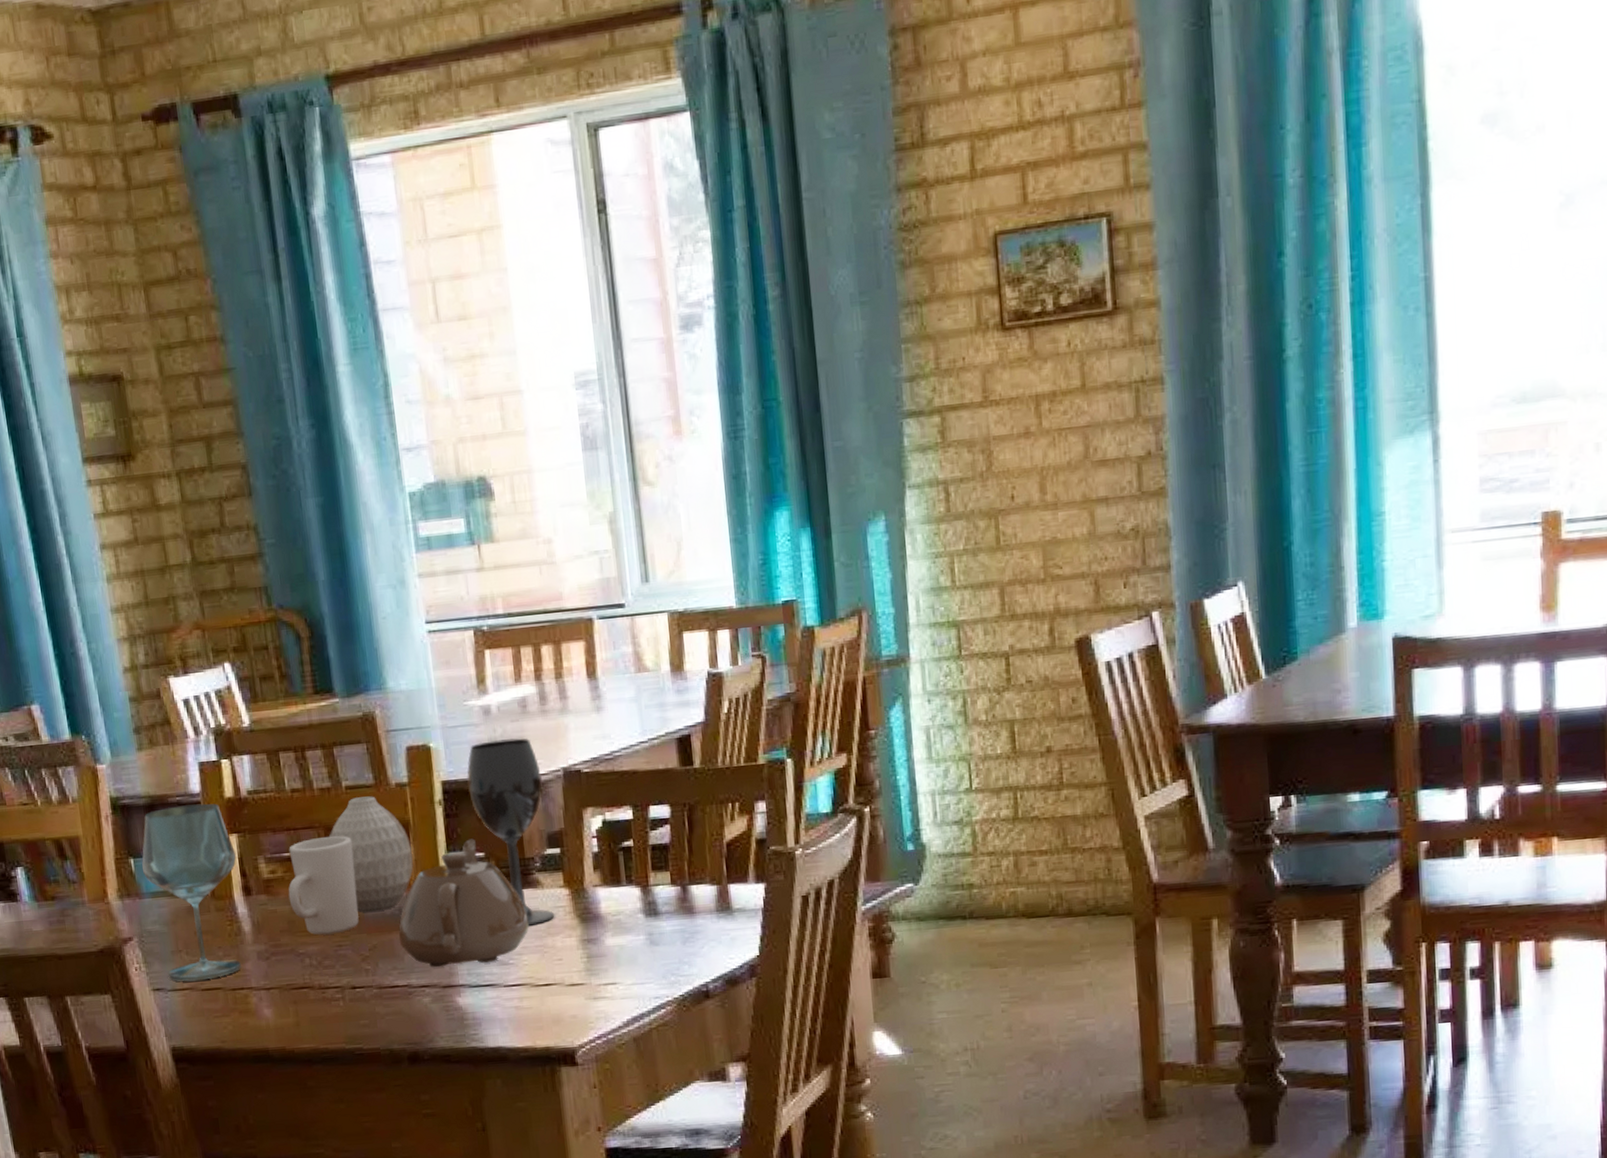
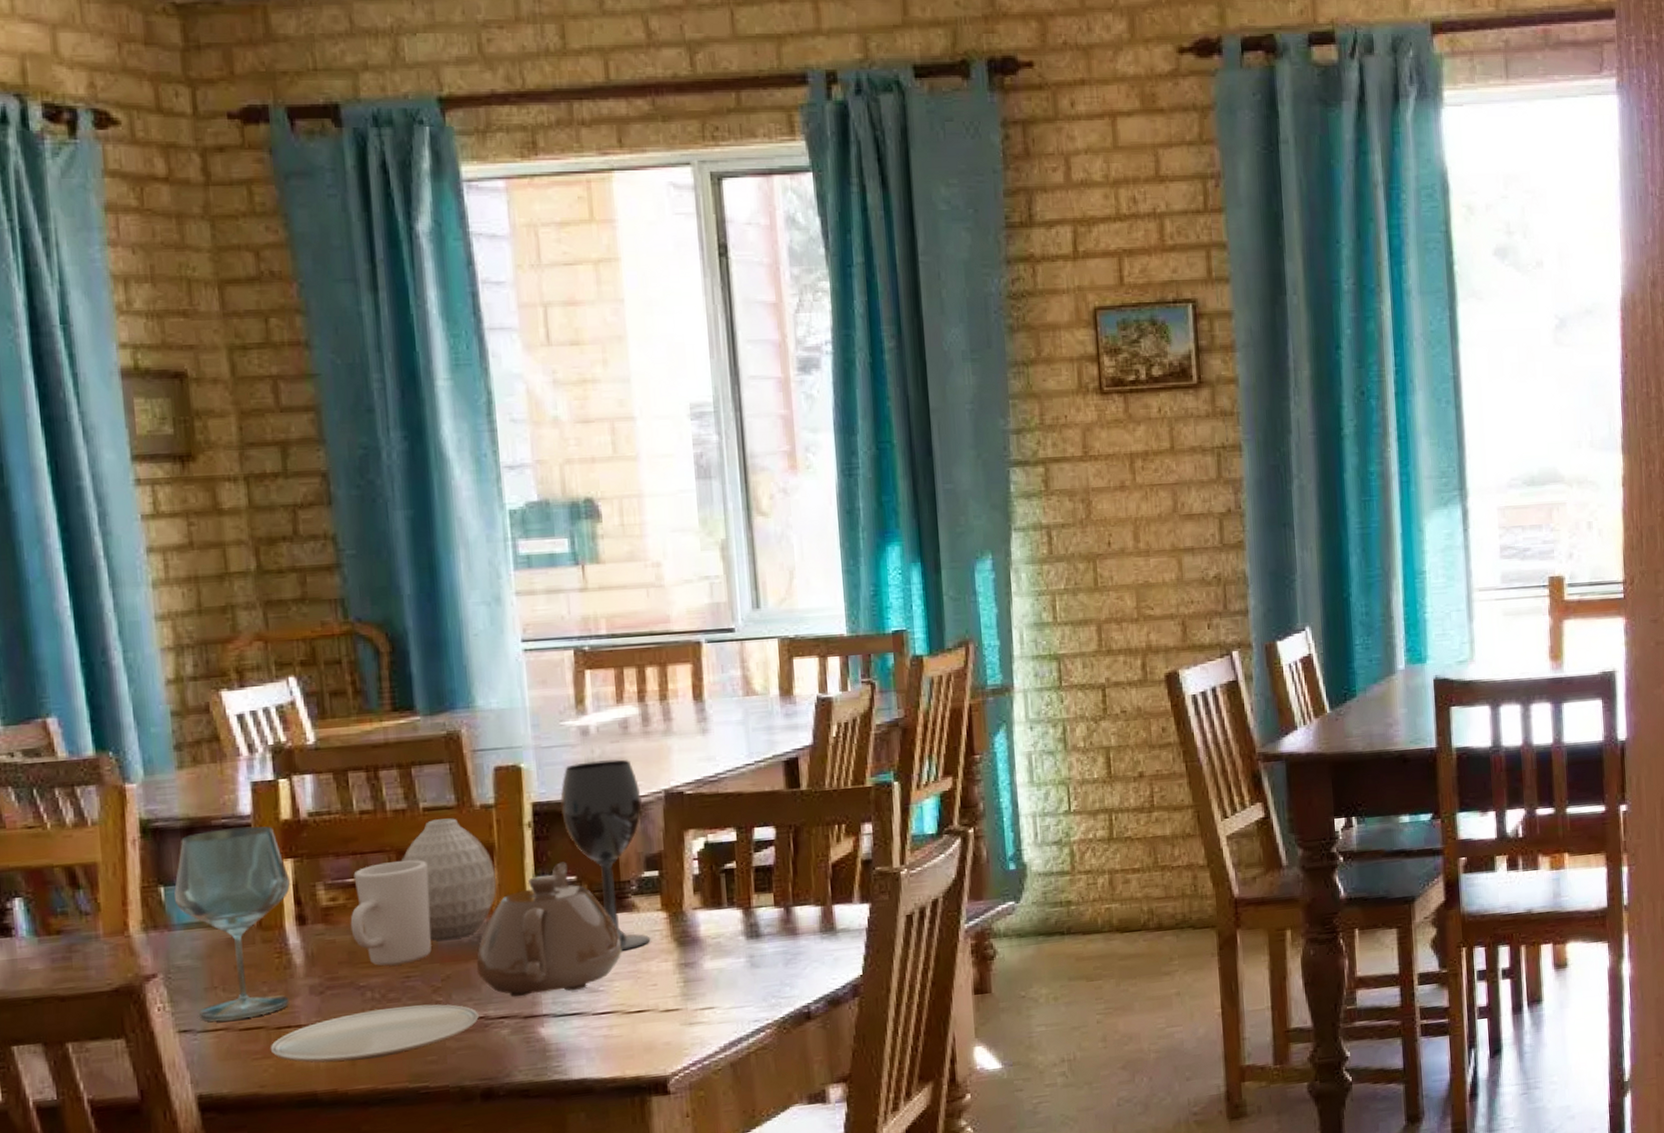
plate: none [227,972,403,1023] -> present [270,1004,479,1063]

